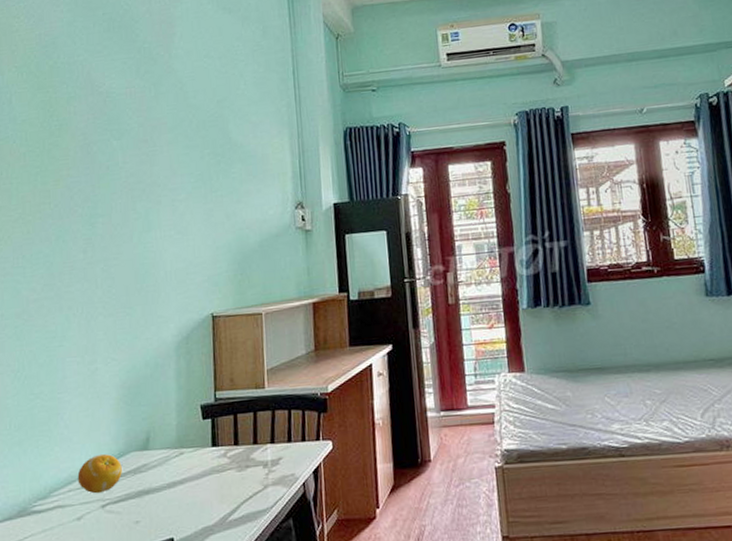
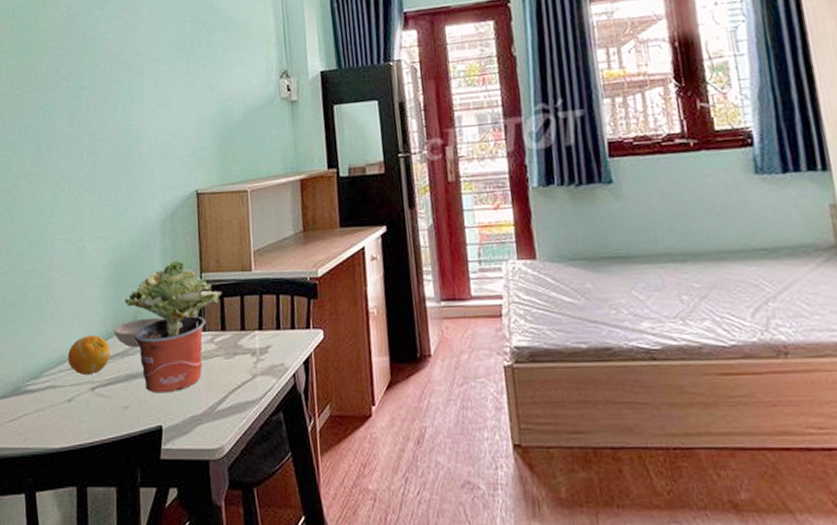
bowl: none [126,435,177,465] -> present [114,318,164,348]
potted plant: none [138,380,236,508] -> present [125,260,222,394]

